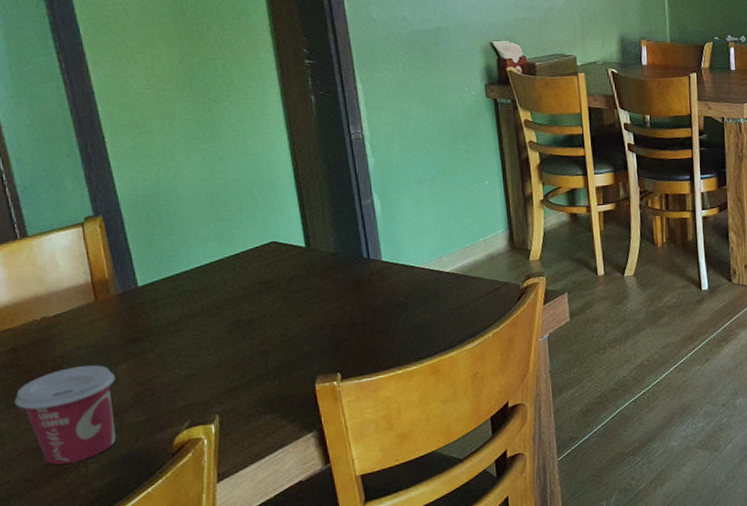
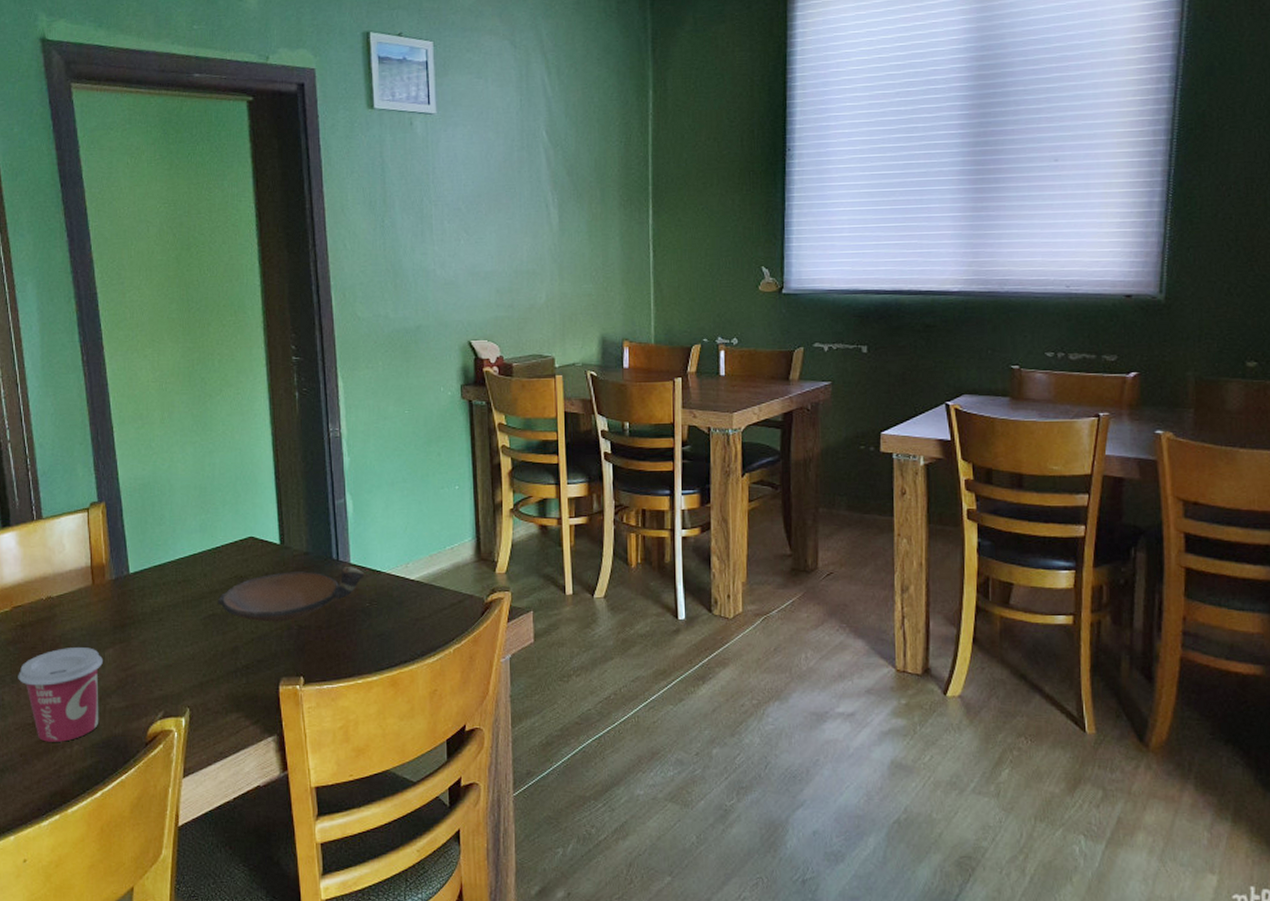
bowl: none [241,264,398,324] -> present [217,567,365,622]

